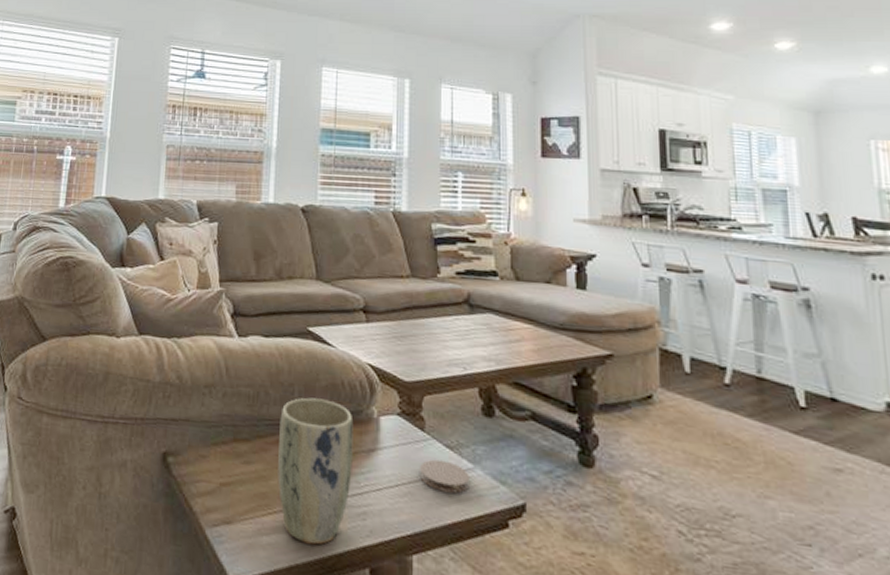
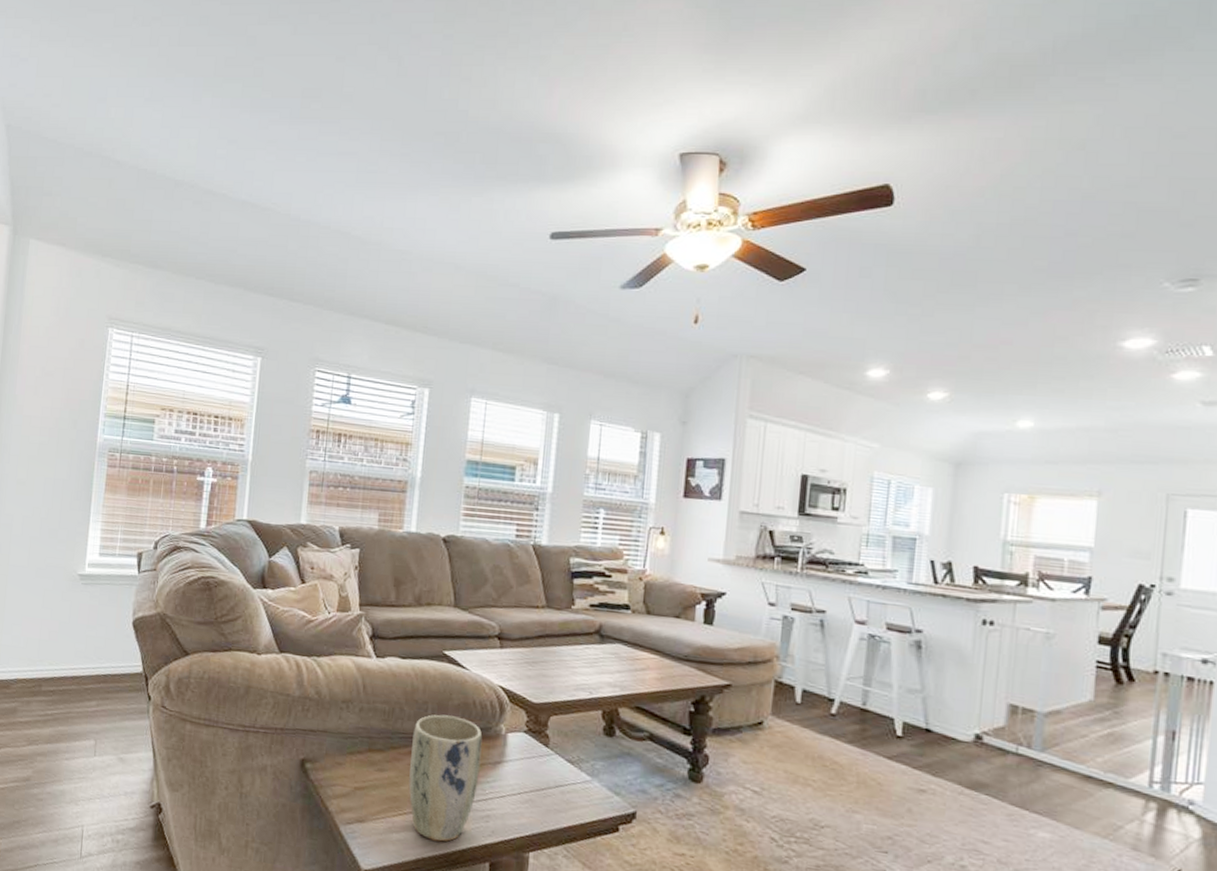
coaster: present [420,459,471,494] -> none [541,771,588,802]

